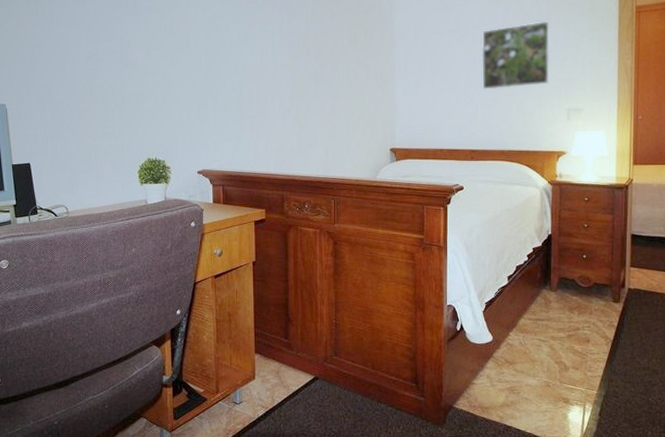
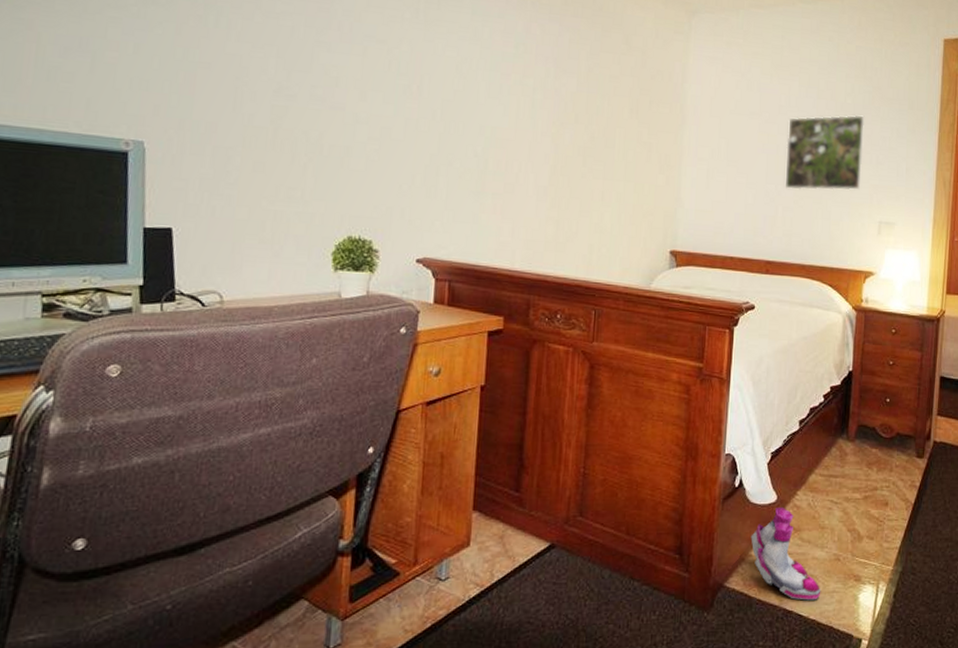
boots: none [473,346,535,418] -> present [751,508,821,601]

